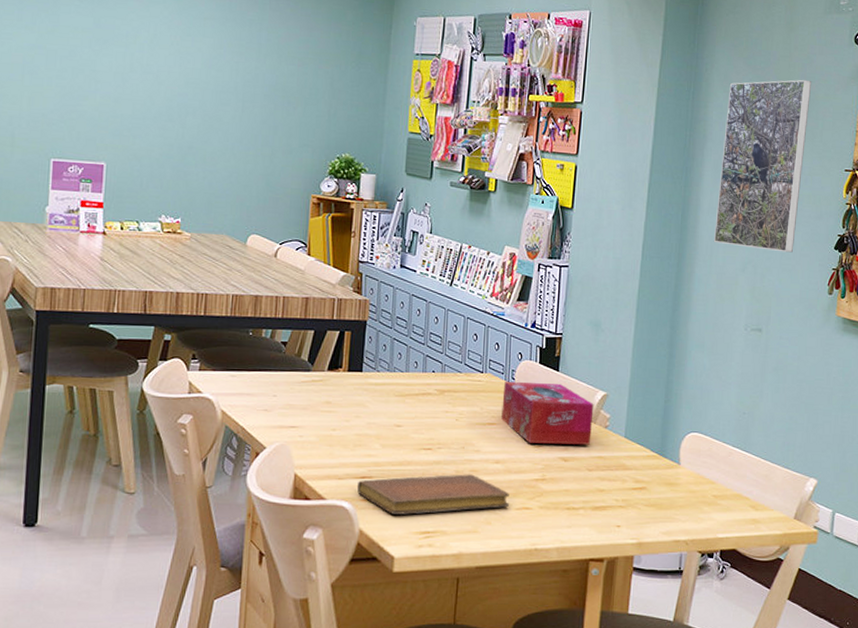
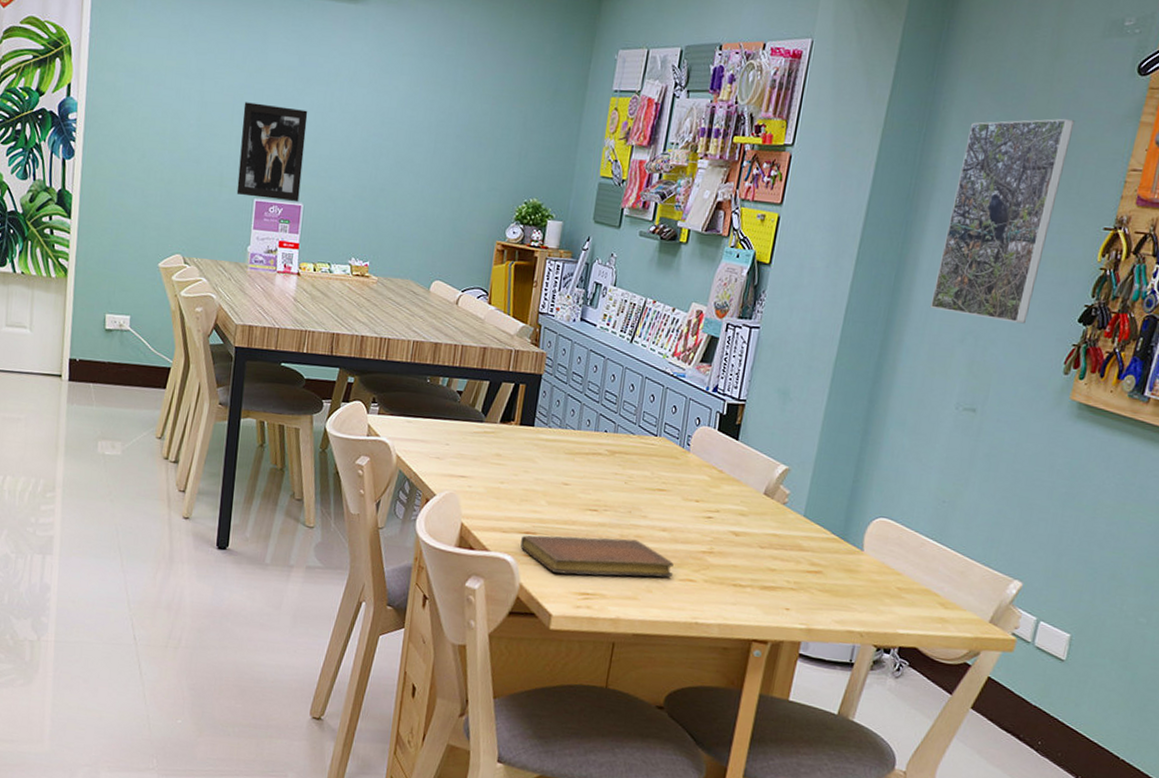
wall art: none [30,62,107,162] -> present [236,102,308,203]
tissue box: present [501,381,594,445] -> none [672,446,773,521]

